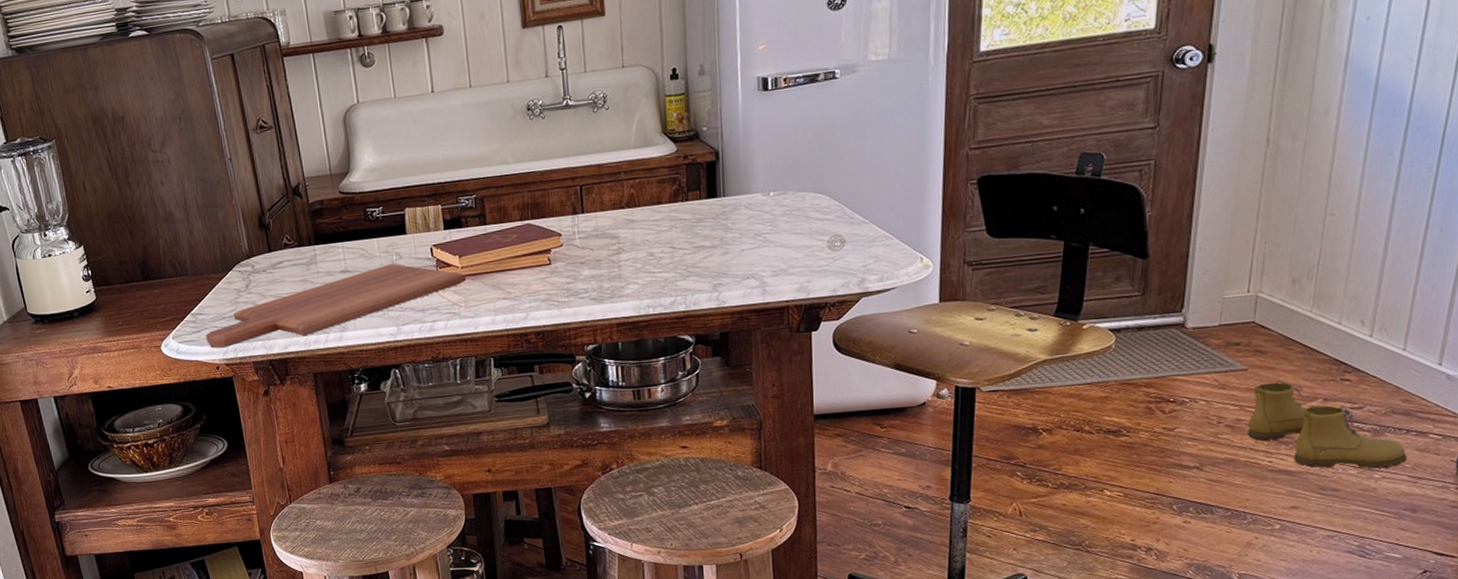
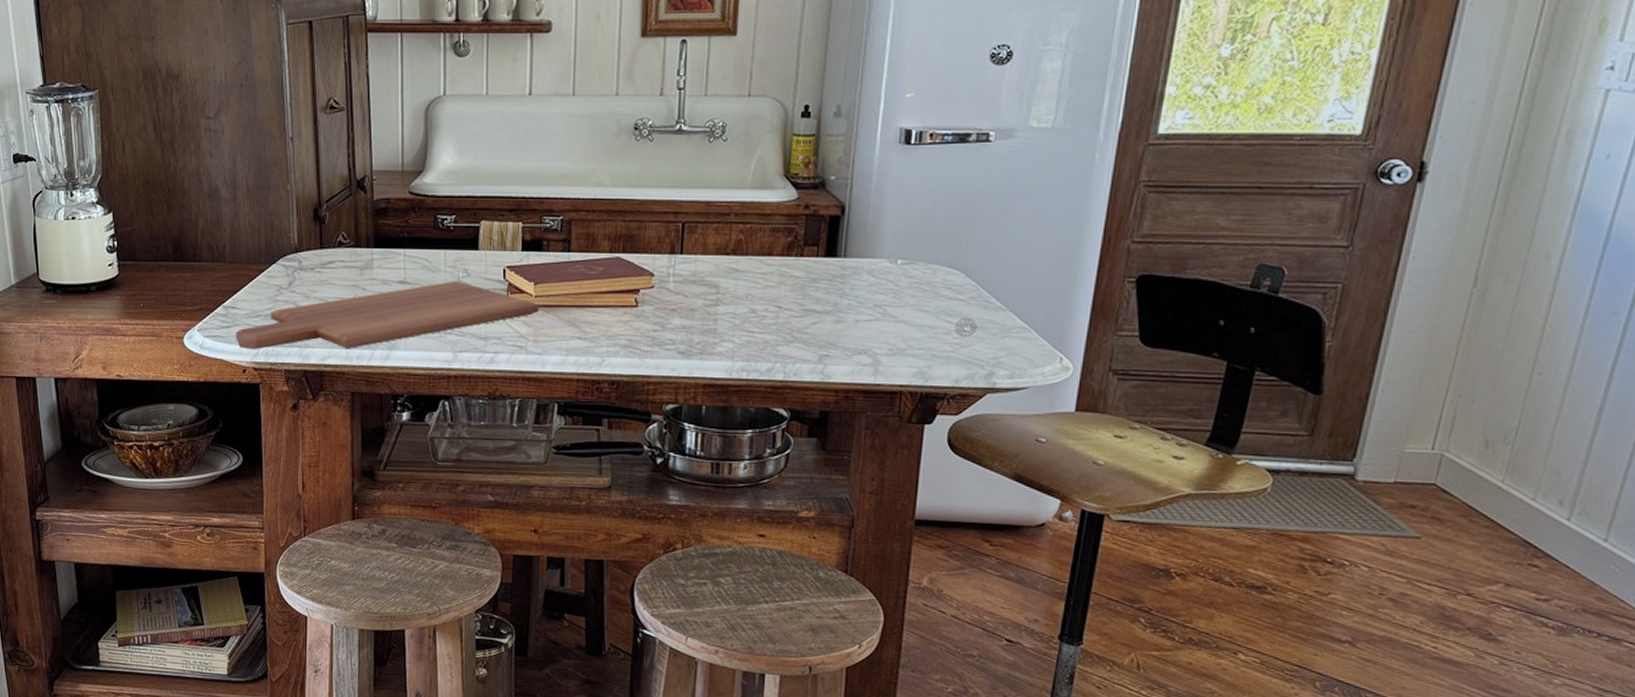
boot: present [1247,380,1408,469] -> none [1412,555,1595,674]

